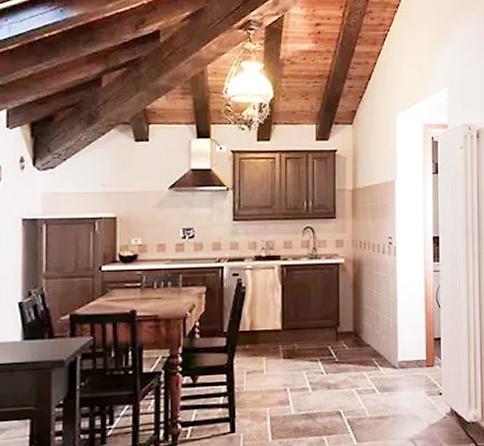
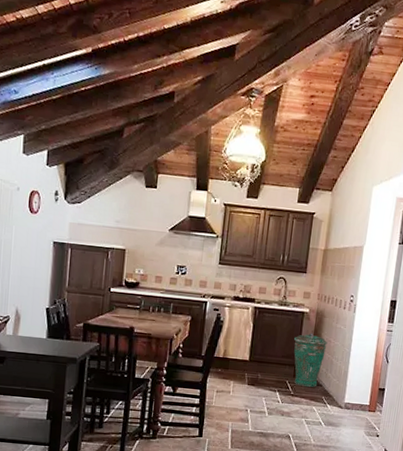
trash can: none [332,286,370,351] -> present [294,333,328,388]

